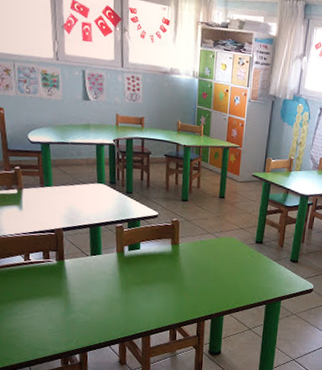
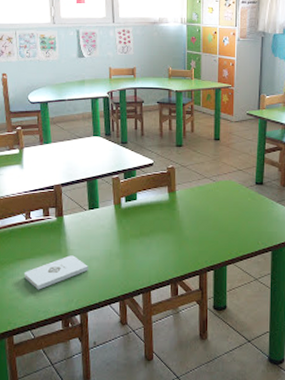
notepad: none [22,298,89,330] -> present [23,255,88,290]

